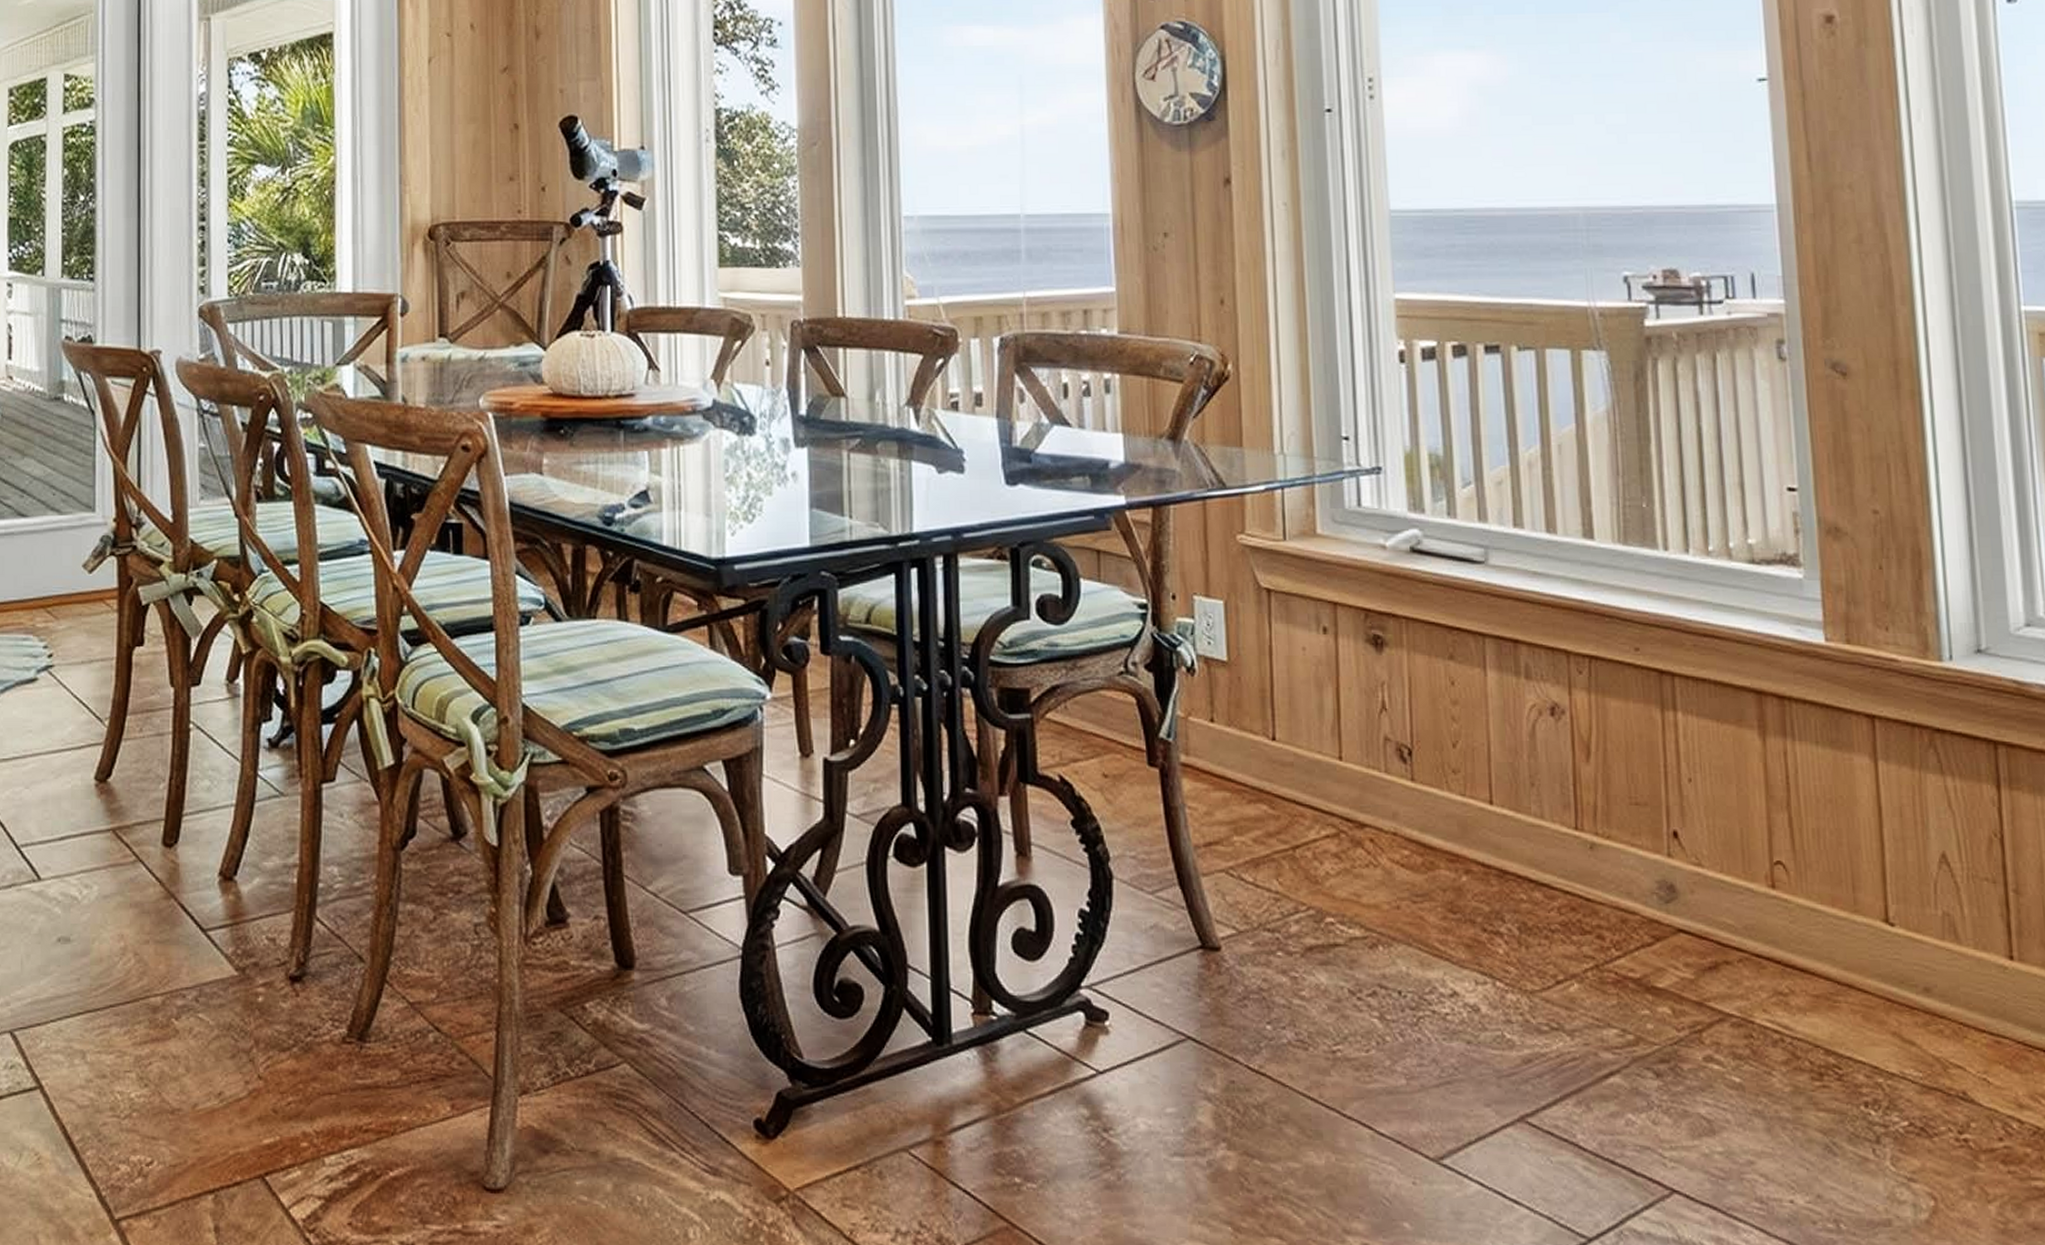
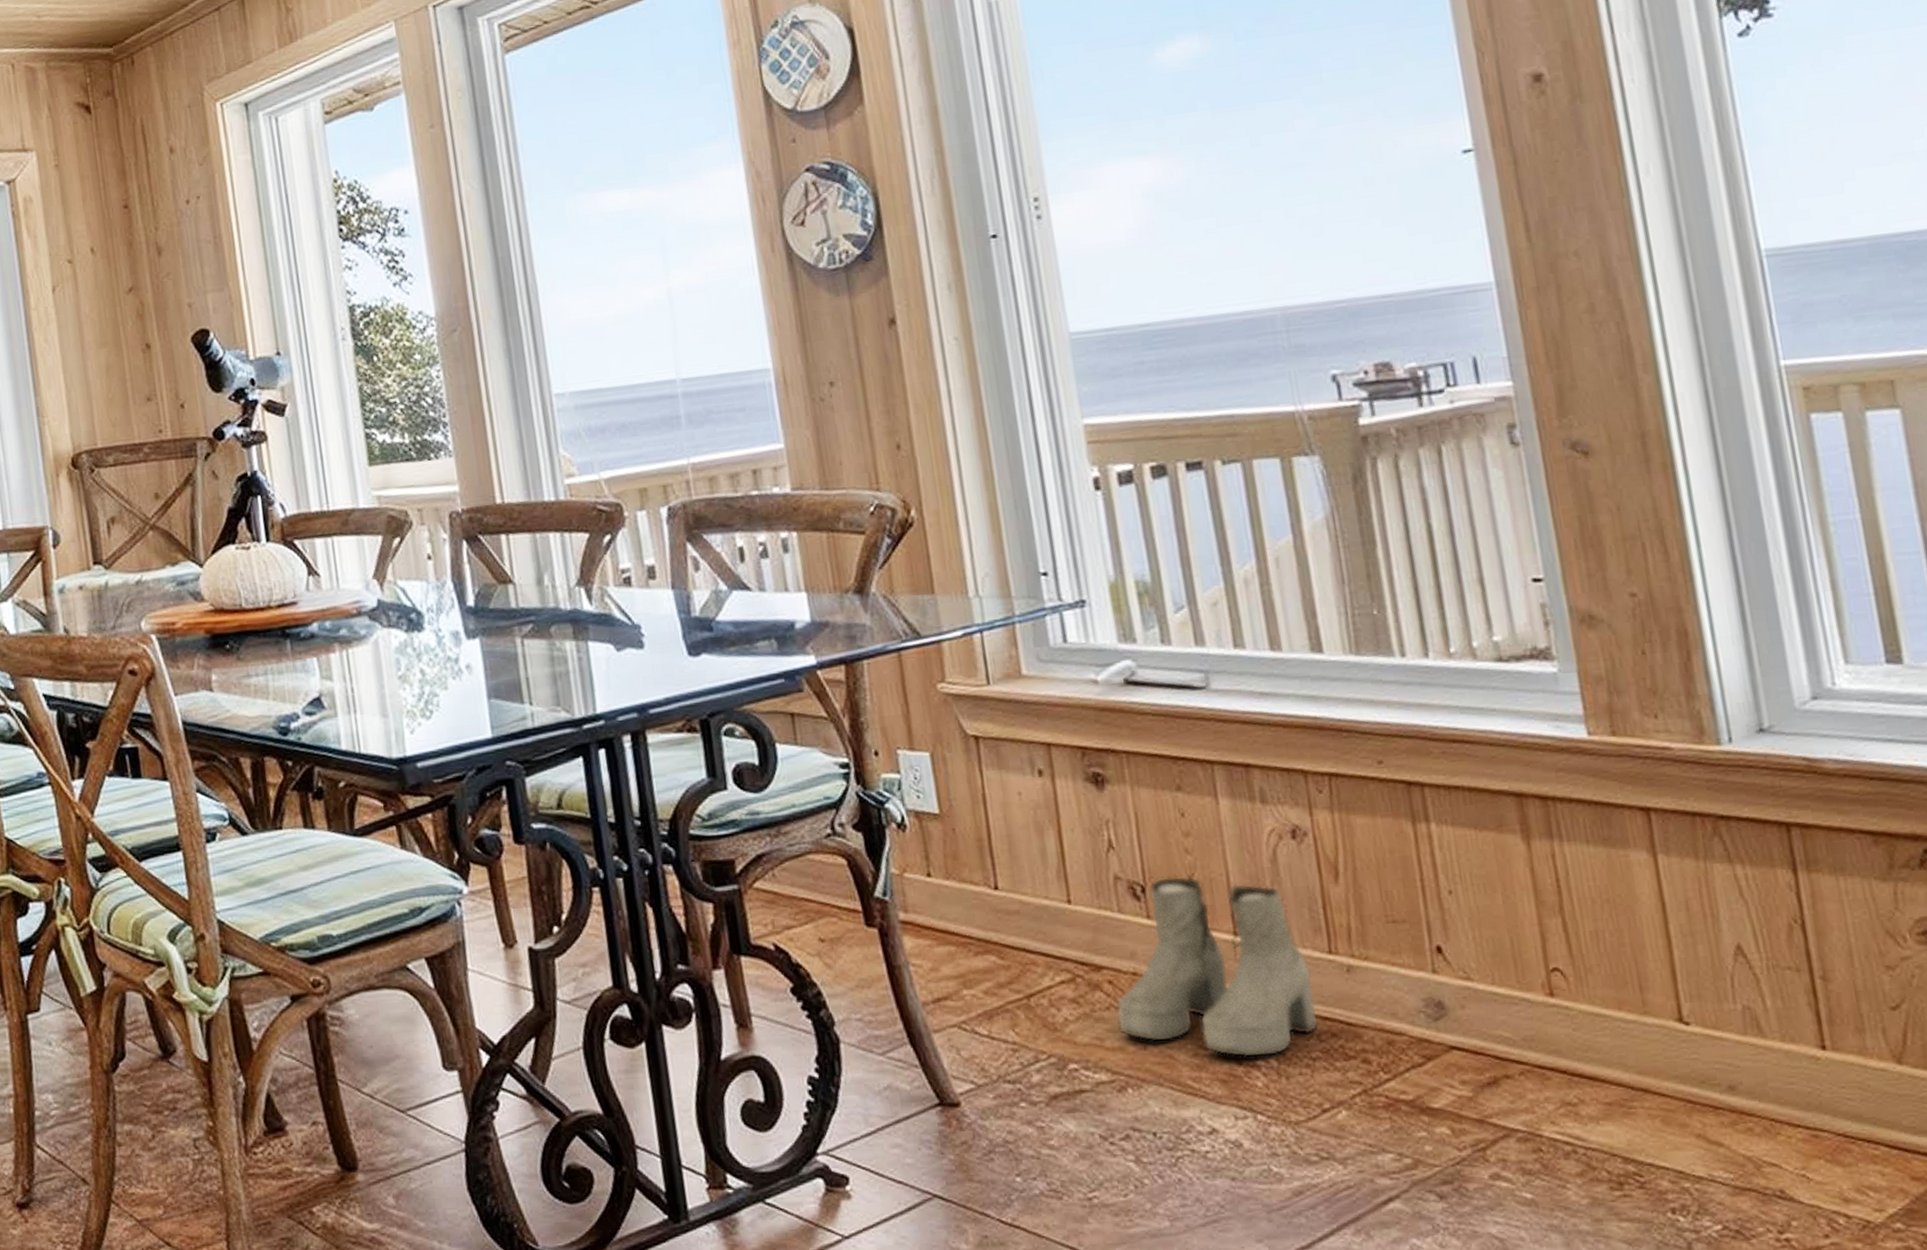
boots: none [1374,742,1560,925] -> present [1116,876,1319,1058]

